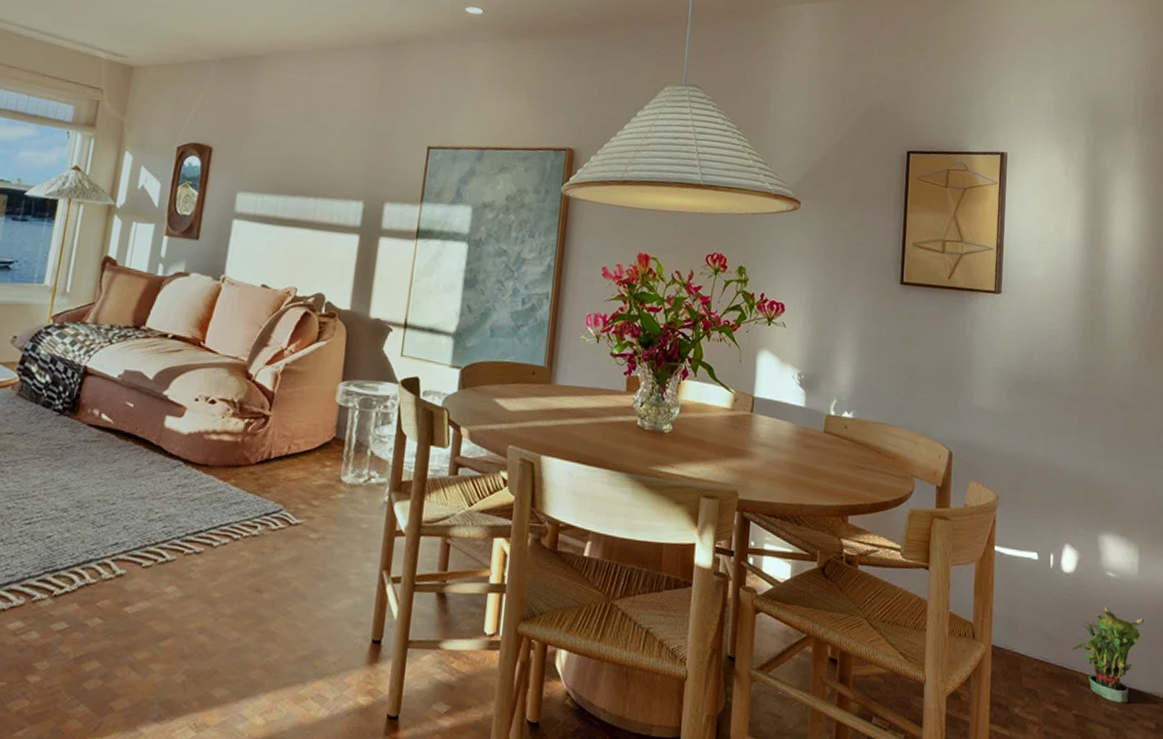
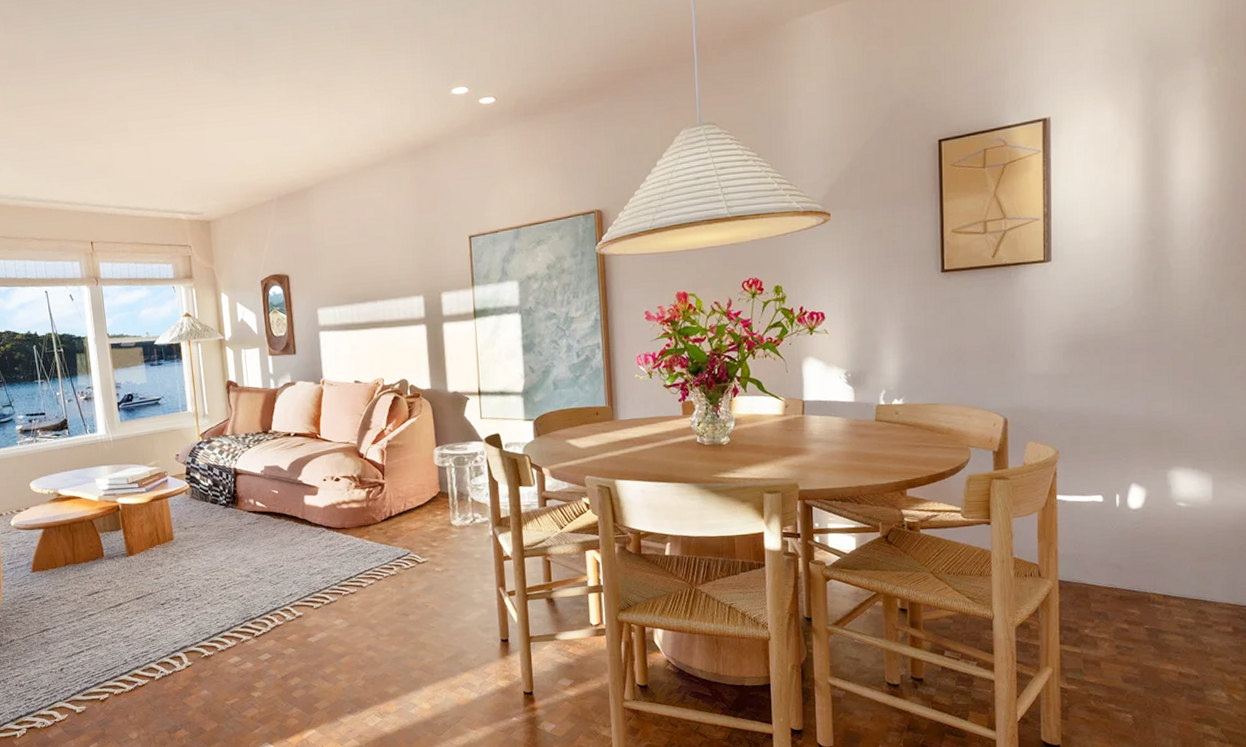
potted plant: present [1070,606,1144,703] -> none [1140,532,1218,614]

